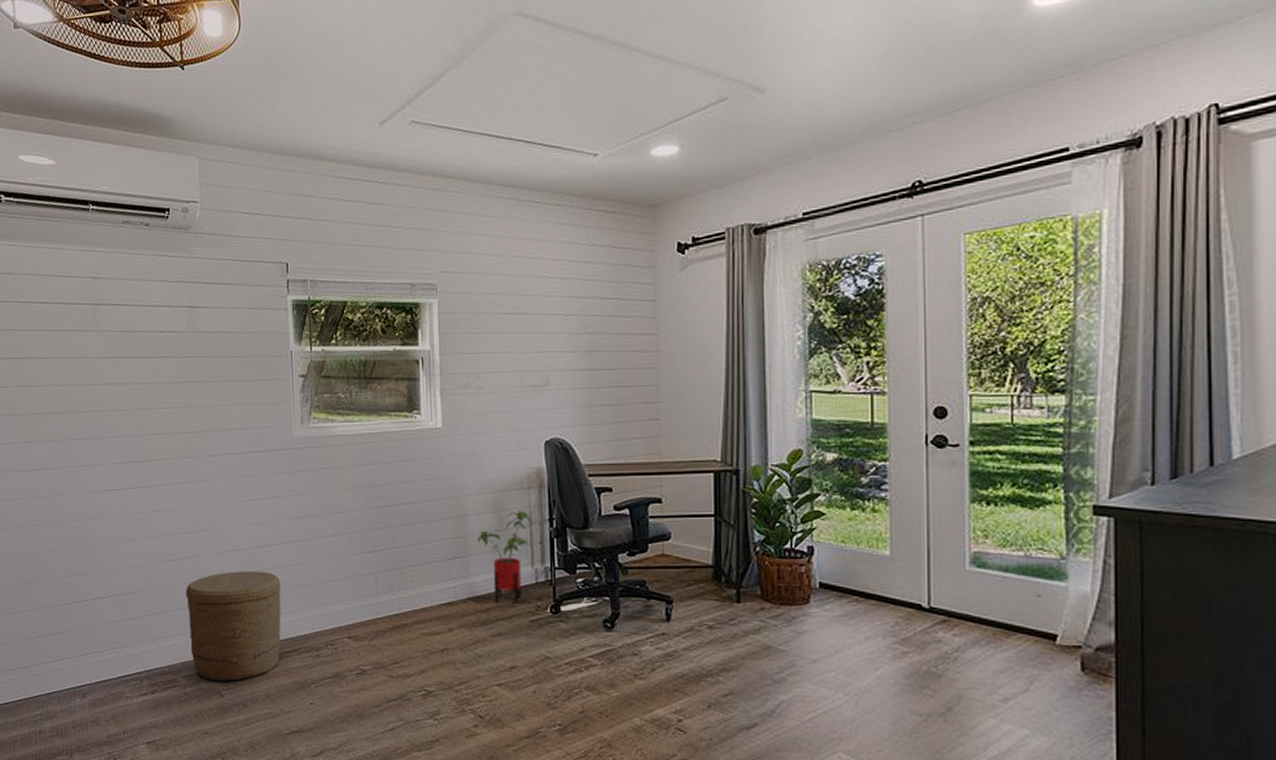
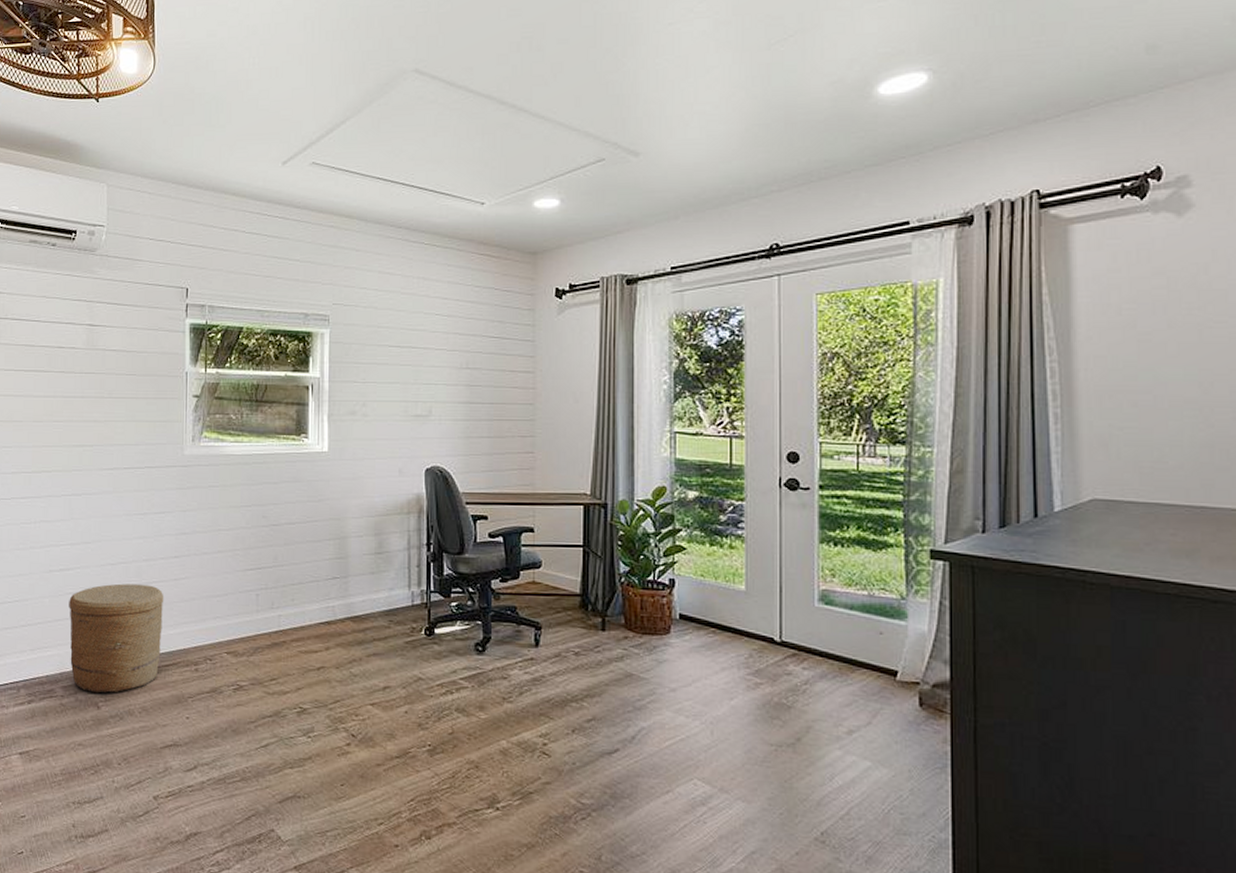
house plant: present [477,510,532,604] -> none [357,534,411,625]

